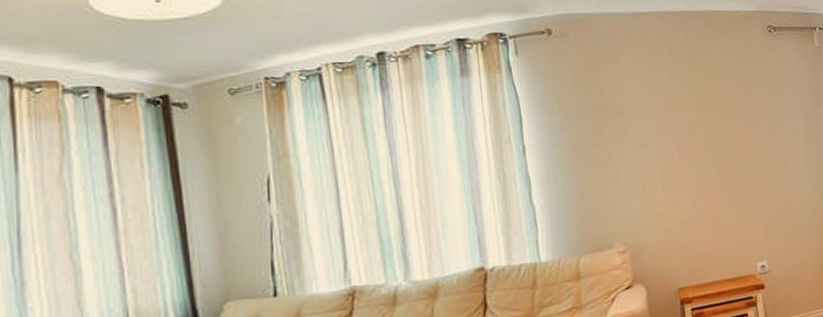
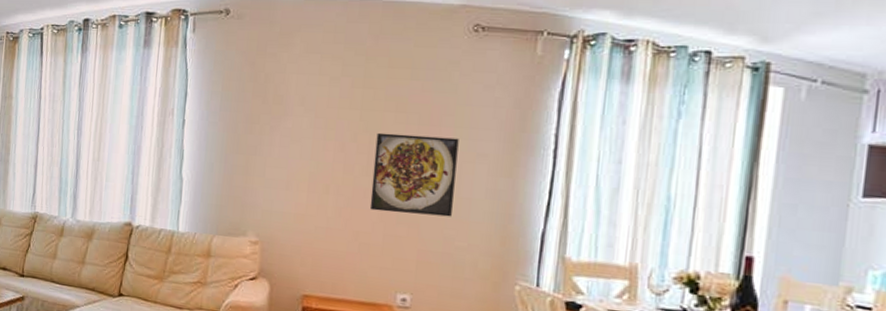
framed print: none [712,120,784,196] -> present [369,132,459,217]

